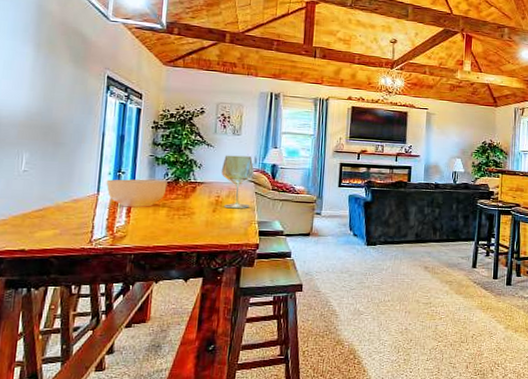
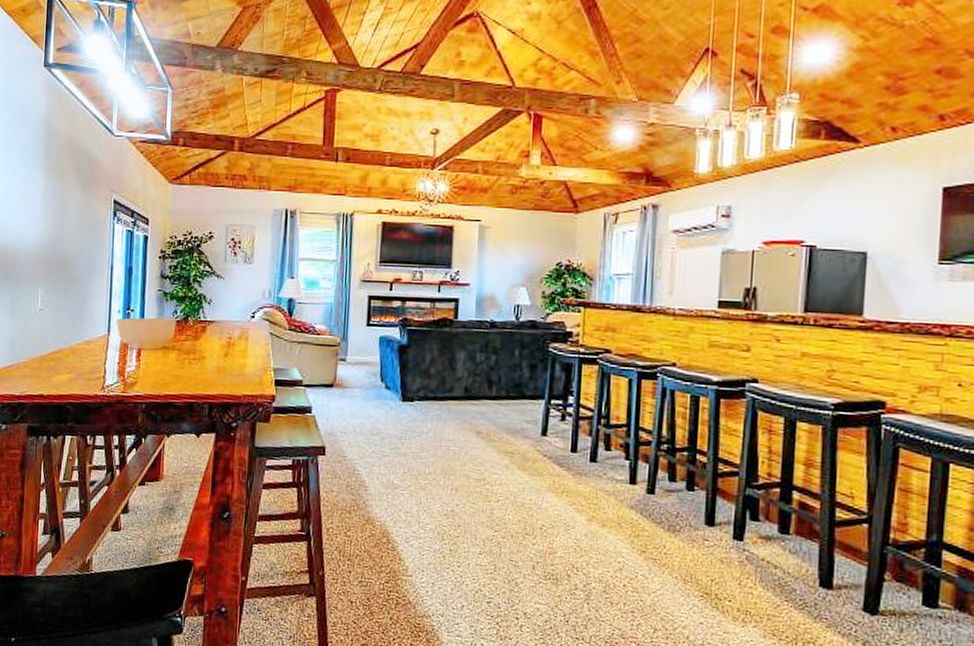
wine glass: present [221,155,255,209] -> none [232,288,269,353]

